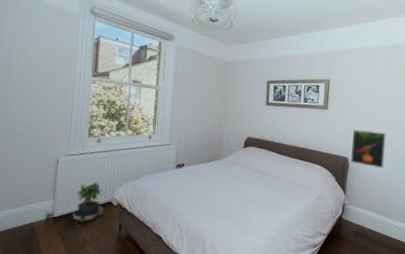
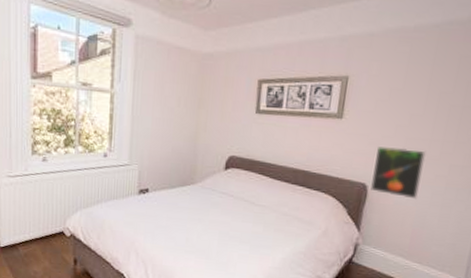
potted plant: present [72,181,104,227] -> none [21,208,55,259]

